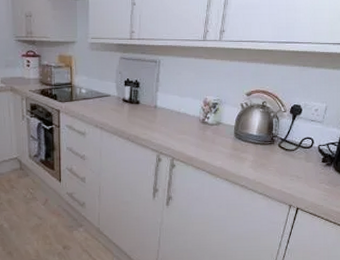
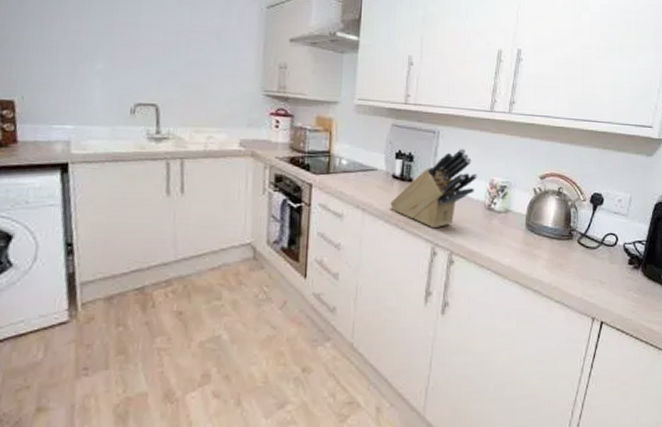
knife block: none [122,73,194,140] -> present [390,147,478,229]

